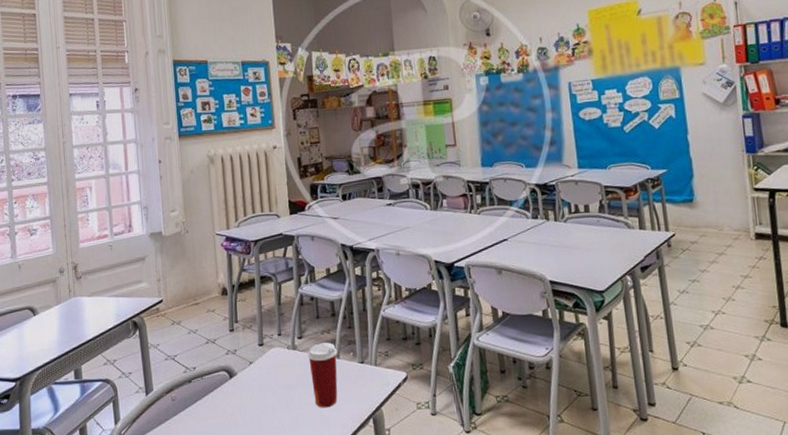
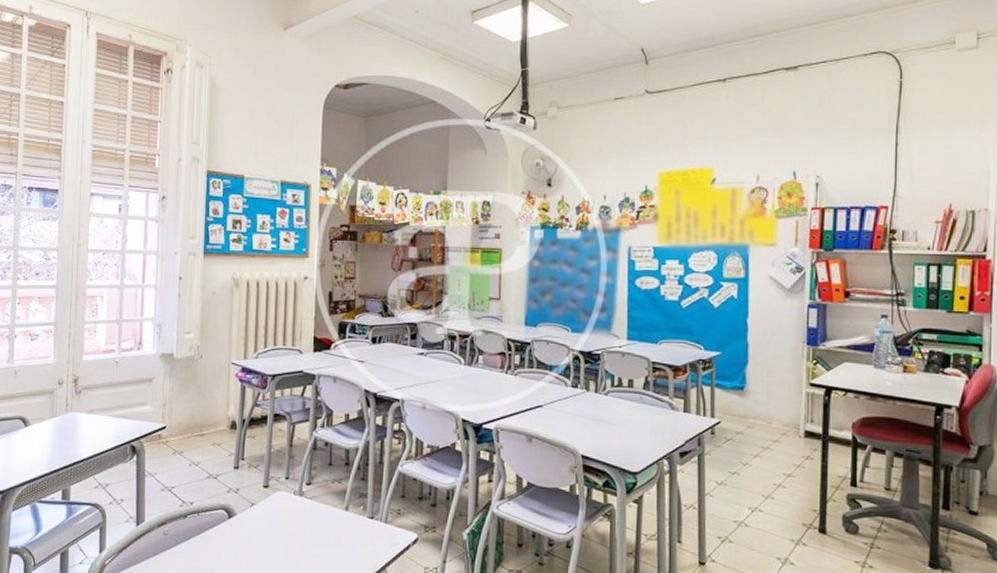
paper cup: present [307,342,338,408] -> none [314,492,347,562]

